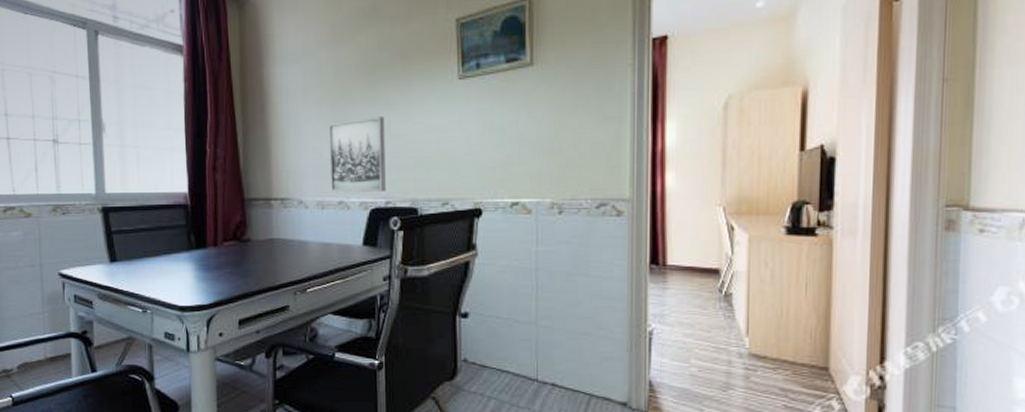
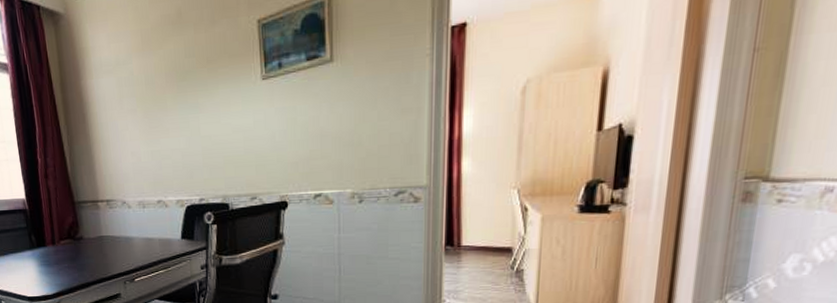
wall art: present [328,116,386,192] -> none [144,120,199,192]

